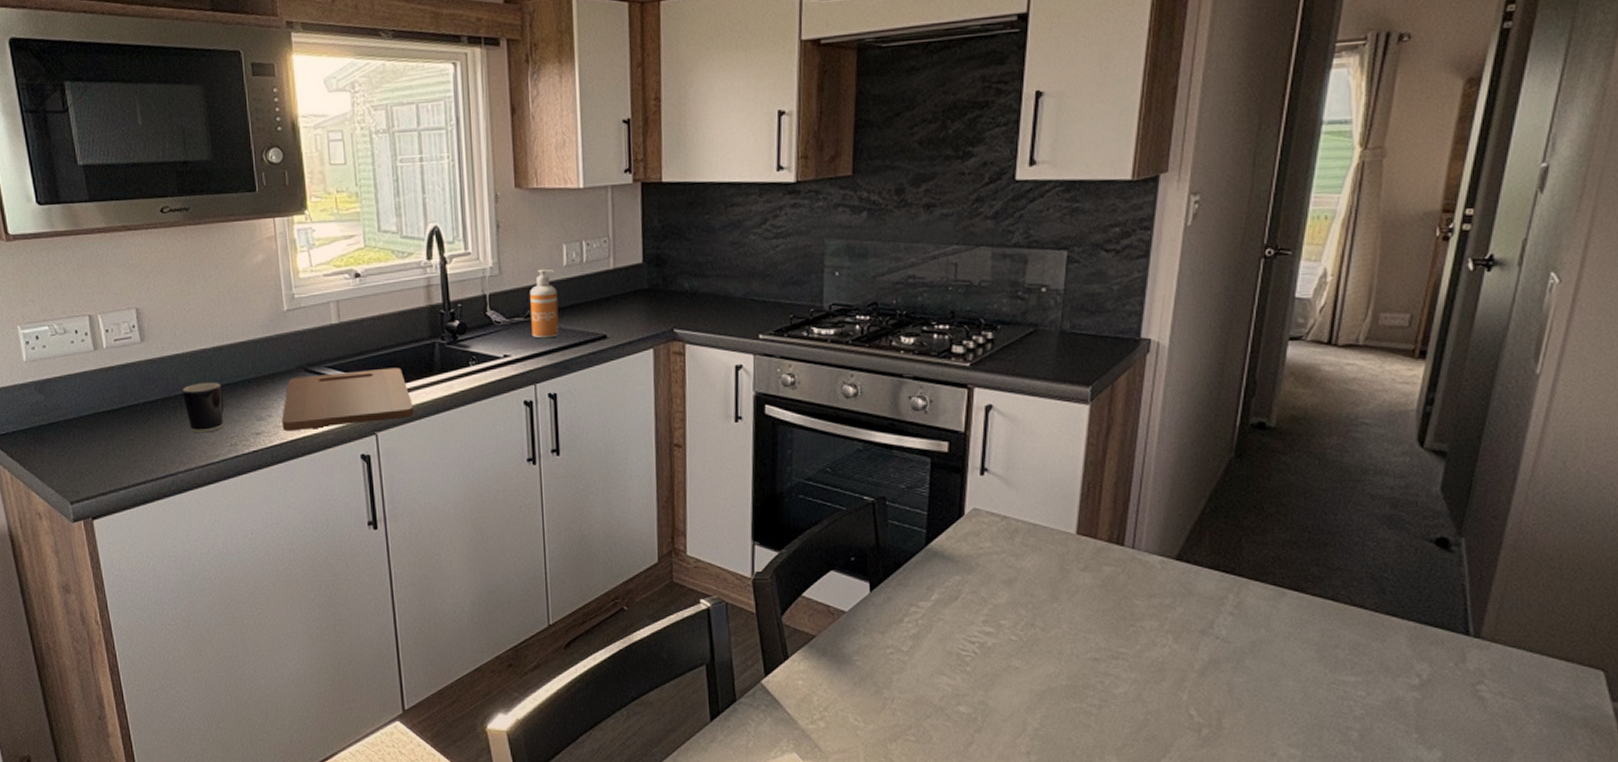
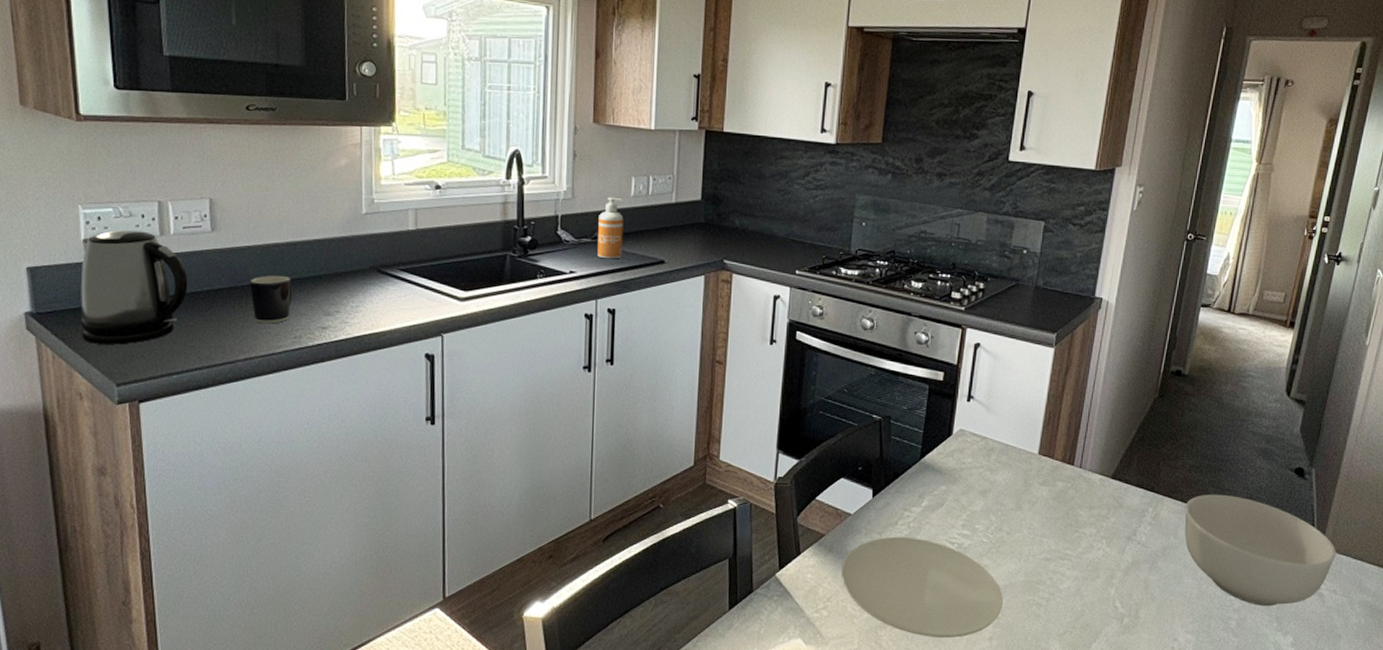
kettle: none [23,347,125,463] -> present [80,230,188,345]
cutting board: present [281,367,415,432] -> none [349,274,481,328]
plate: none [838,636,1041,752] -> present [841,536,1003,638]
bowl: none [1279,574,1502,712] -> present [1184,494,1336,606]

